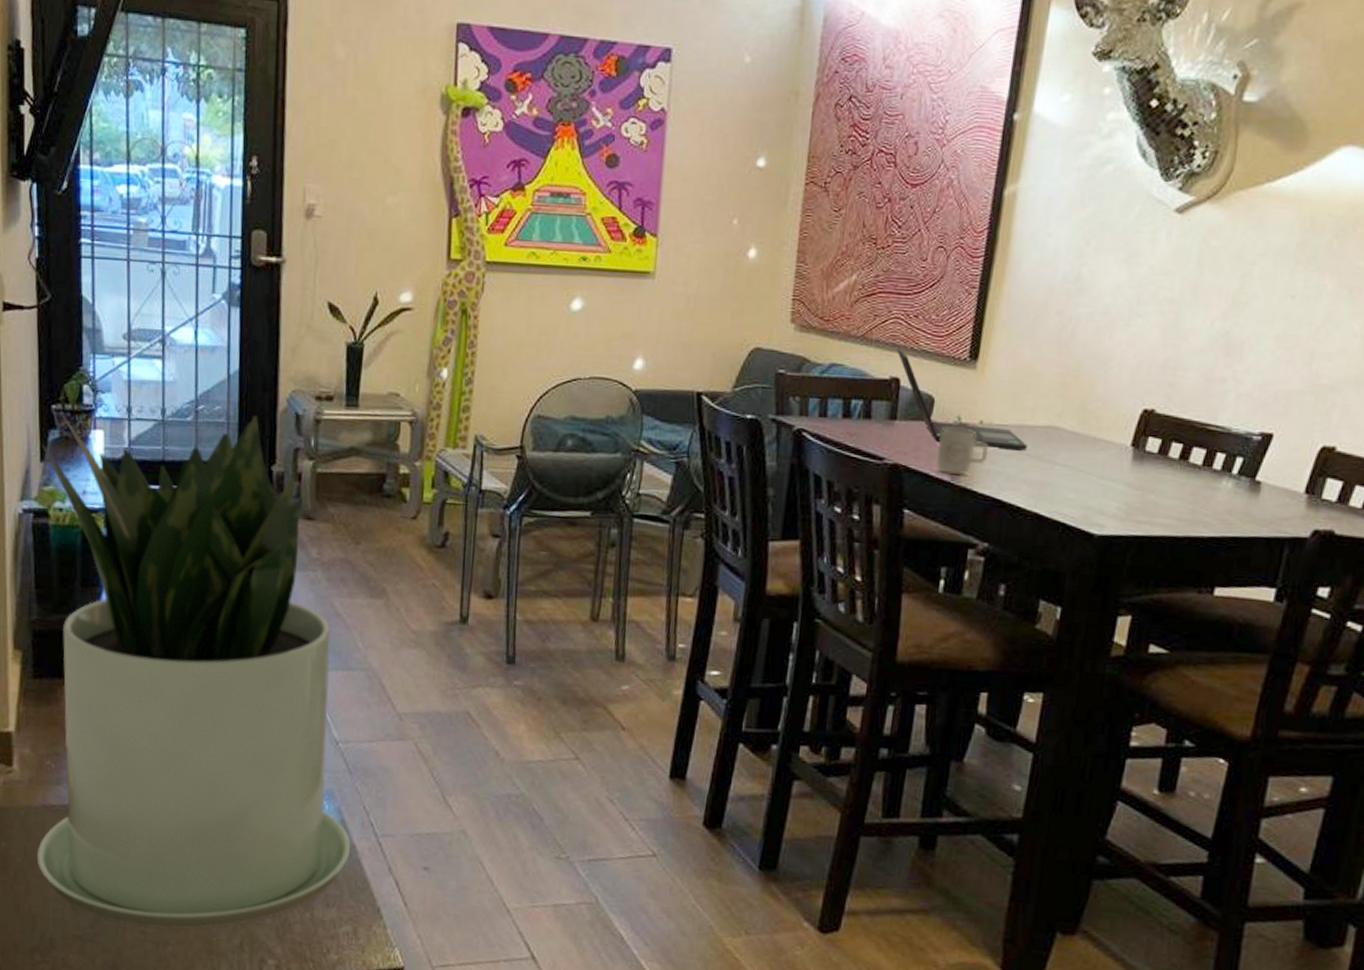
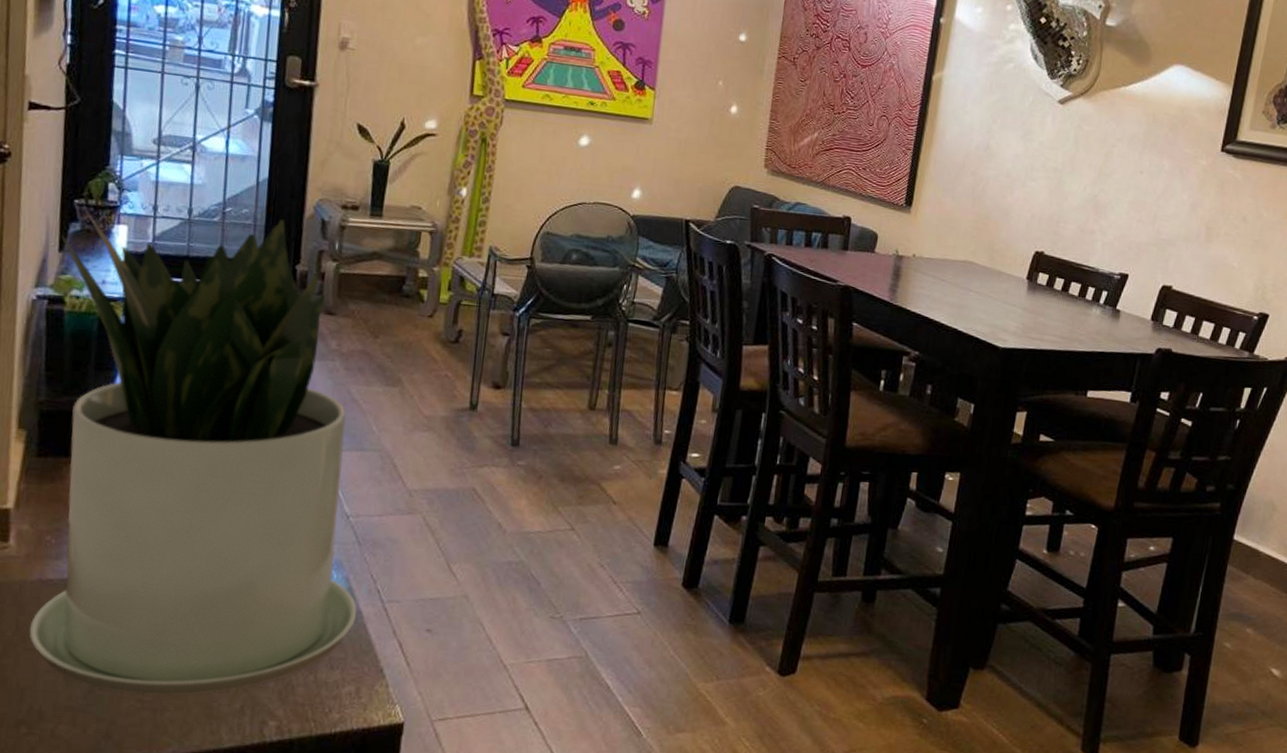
laptop: present [897,348,1028,451] -> none [849,193,950,280]
mug: present [935,428,988,475] -> none [878,258,919,296]

